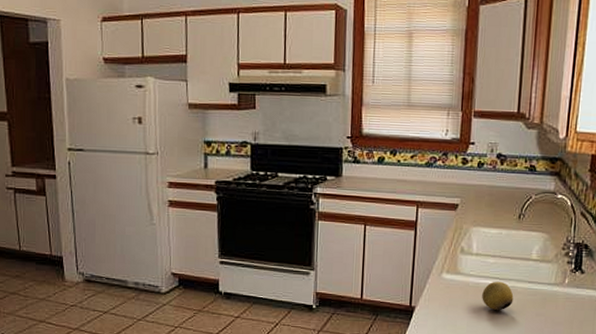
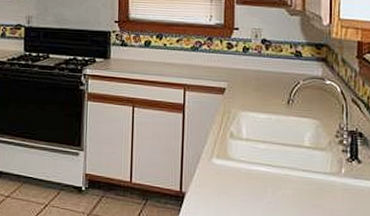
fruit: present [482,281,514,311] -> none [255,168,288,201]

